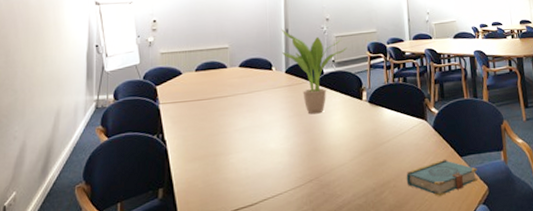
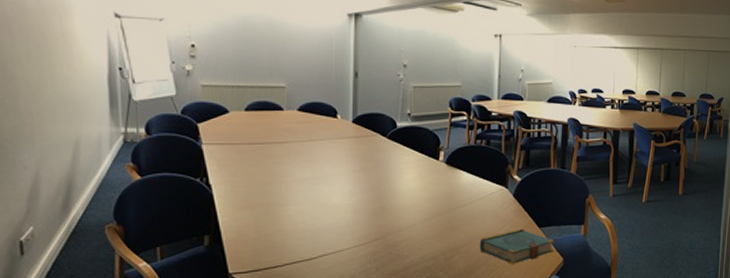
potted plant: present [281,28,347,115] -> none [349,71,426,171]

